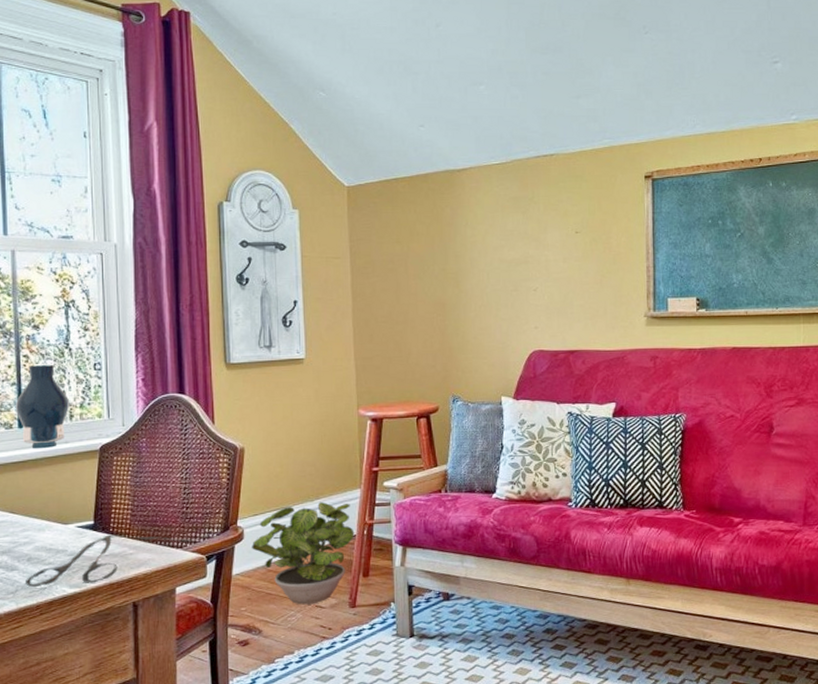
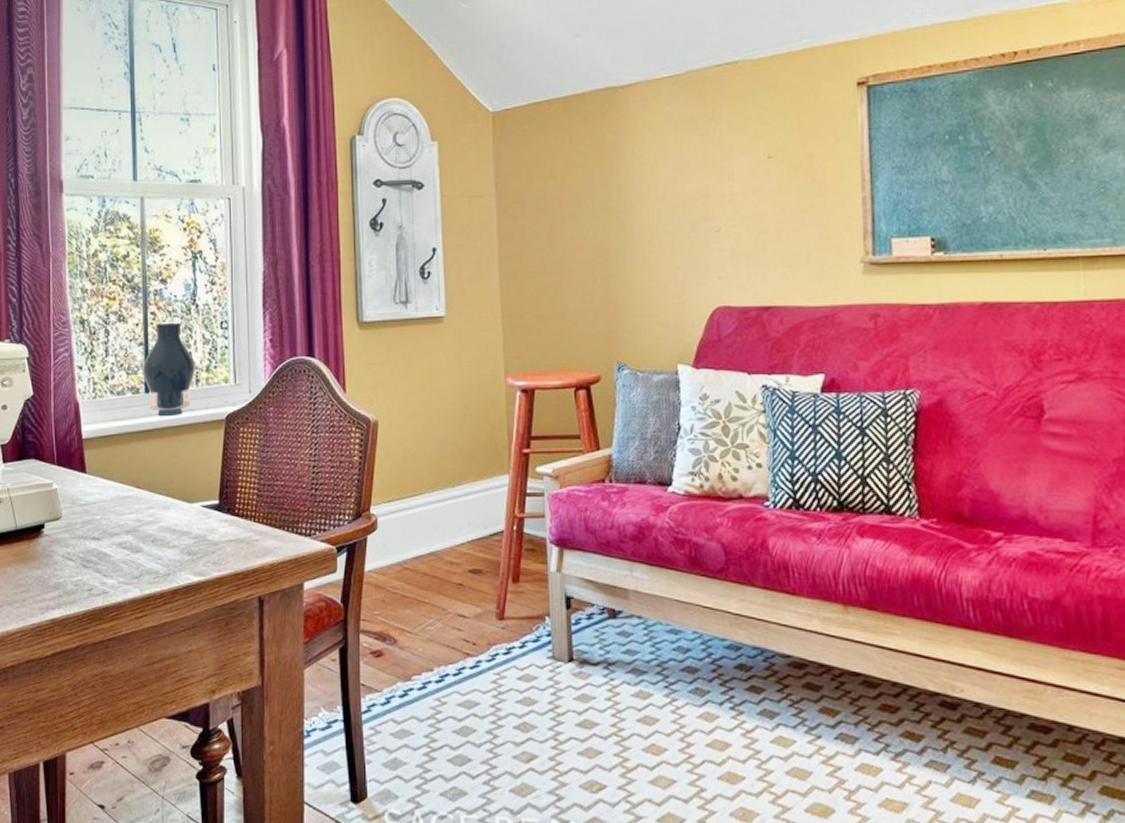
scissors: present [24,534,194,588] -> none [149,516,323,573]
potted plant: present [252,502,355,605] -> none [386,489,502,613]

